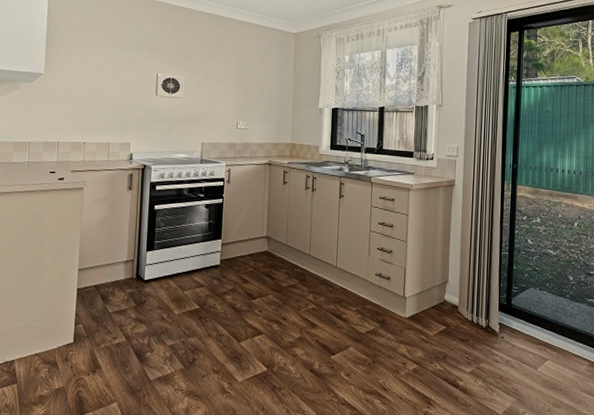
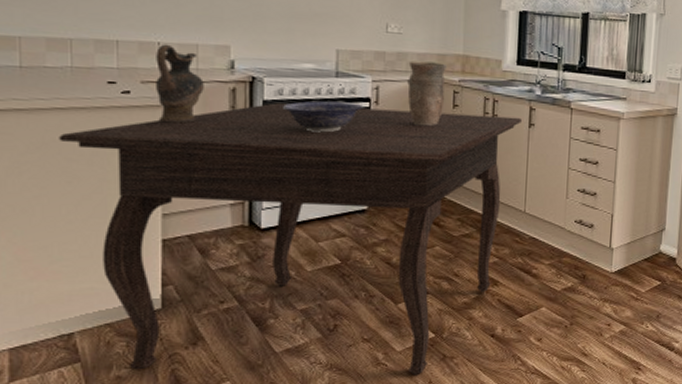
dining table: none [16,184,334,403] -> present [59,103,521,376]
ceramic pitcher: none [80,143,112,201] -> present [156,44,204,124]
decorative bowl: none [164,181,219,206] -> present [283,101,363,133]
vase: none [251,149,279,199] -> present [407,60,447,126]

